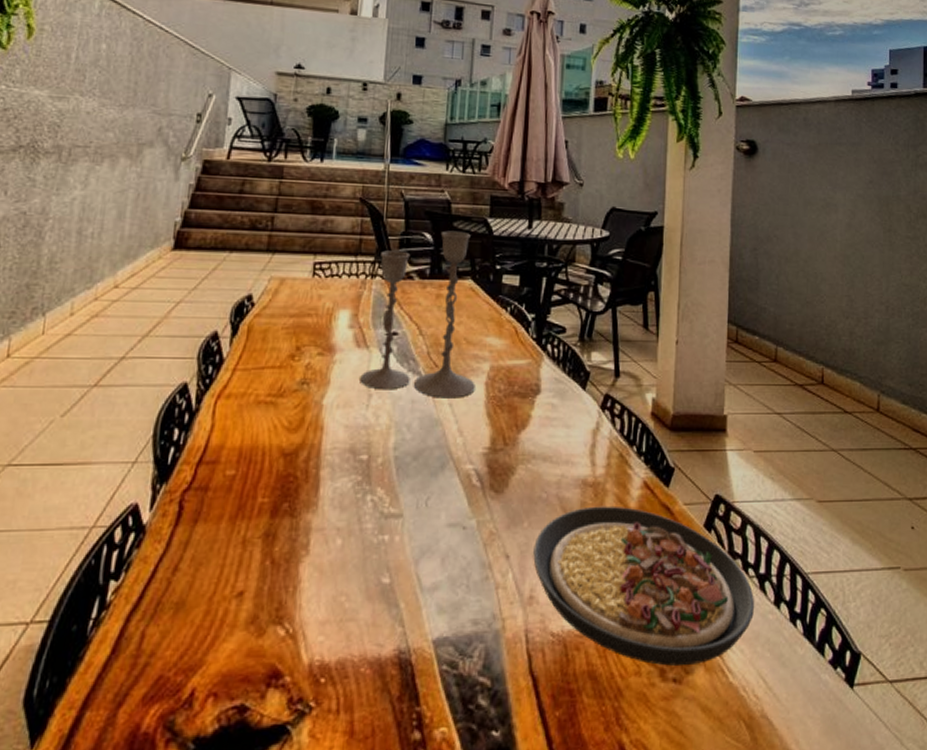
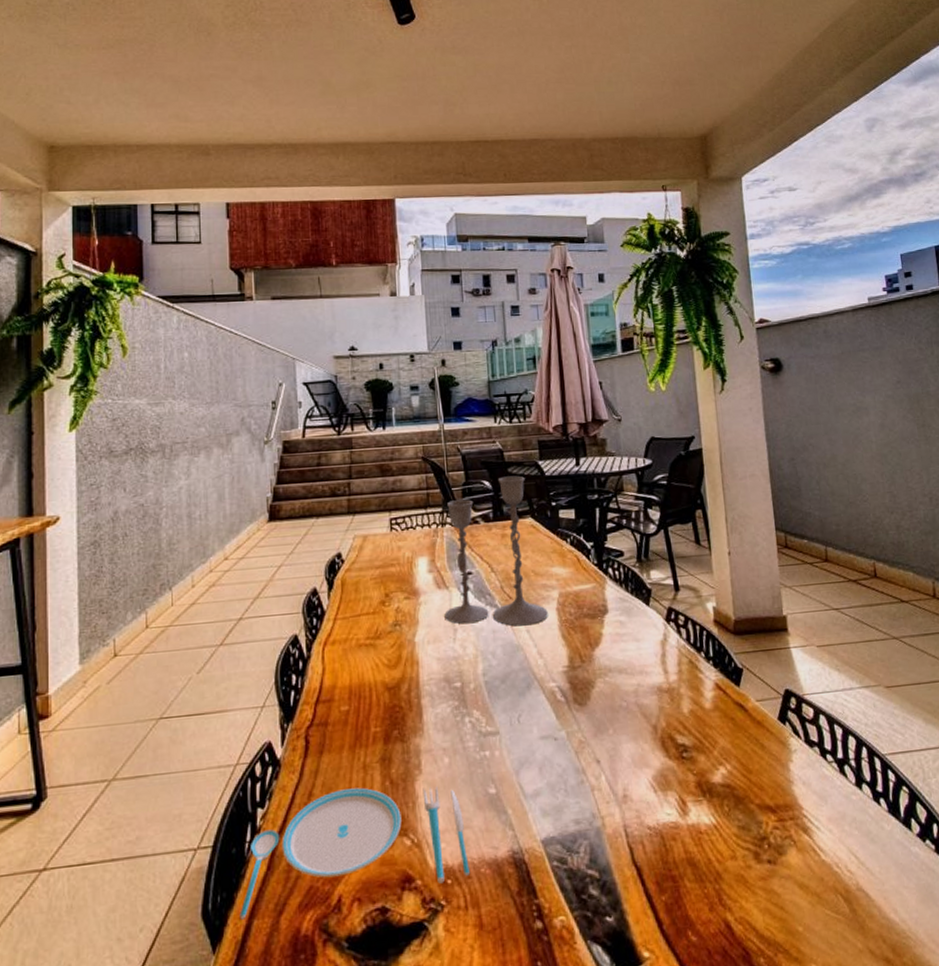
plate: none [69,565,349,710] -> present [239,786,470,920]
plate: present [533,506,754,666] -> none [621,708,837,849]

